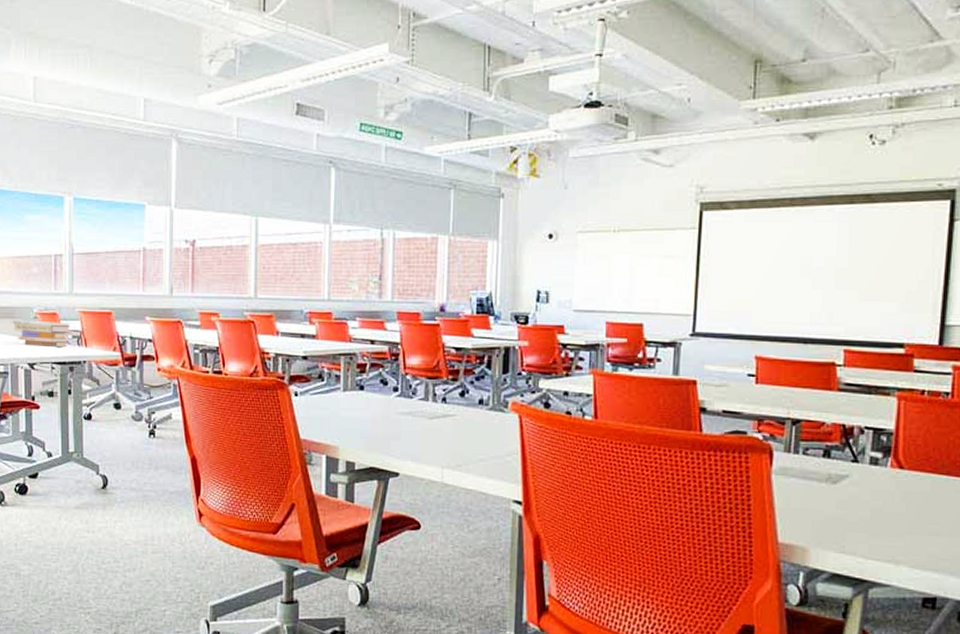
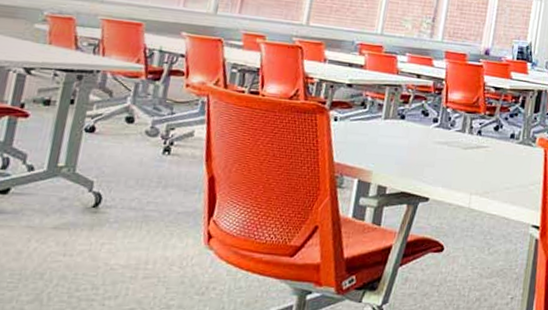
books: present [10,320,70,348] -> none [9,19,88,54]

